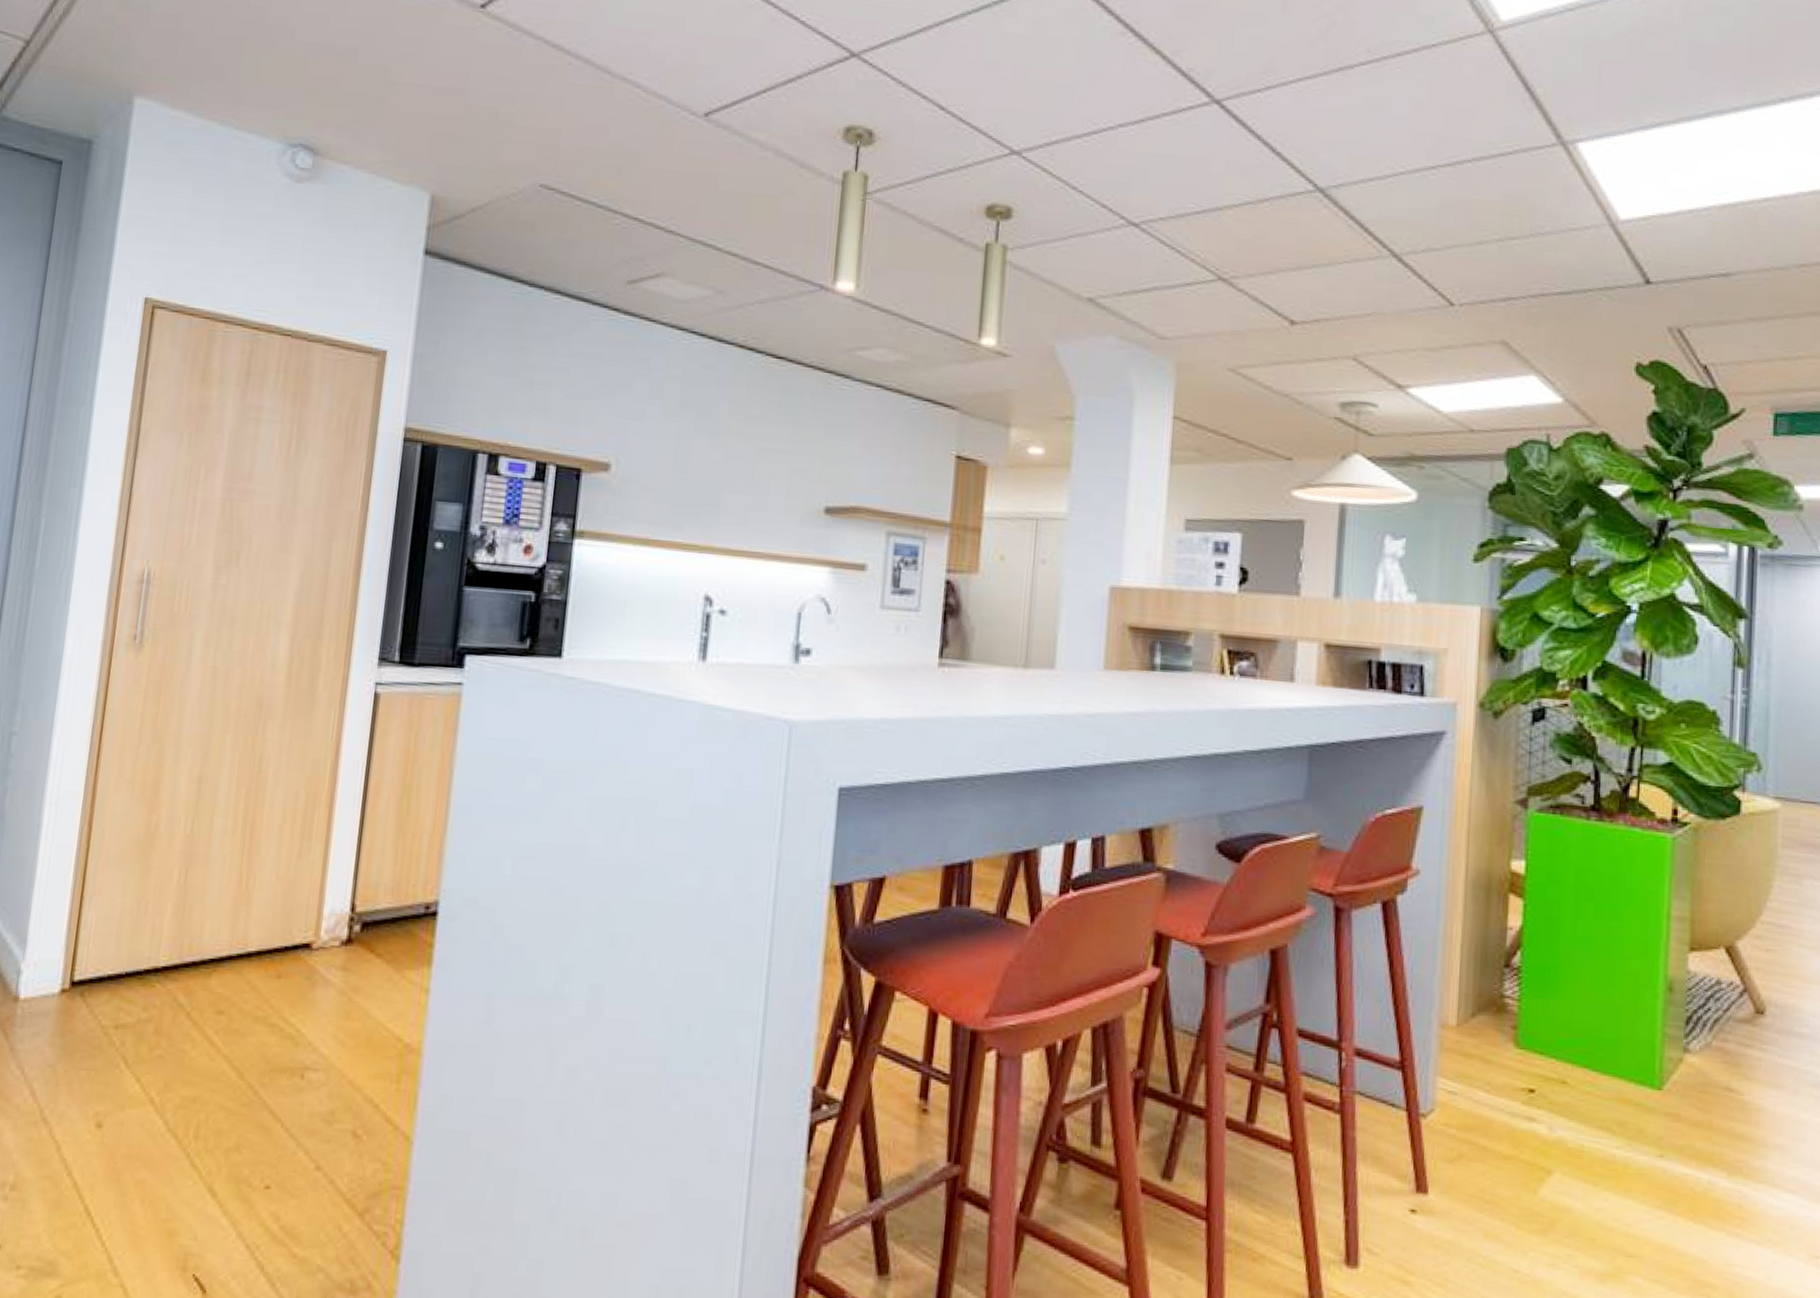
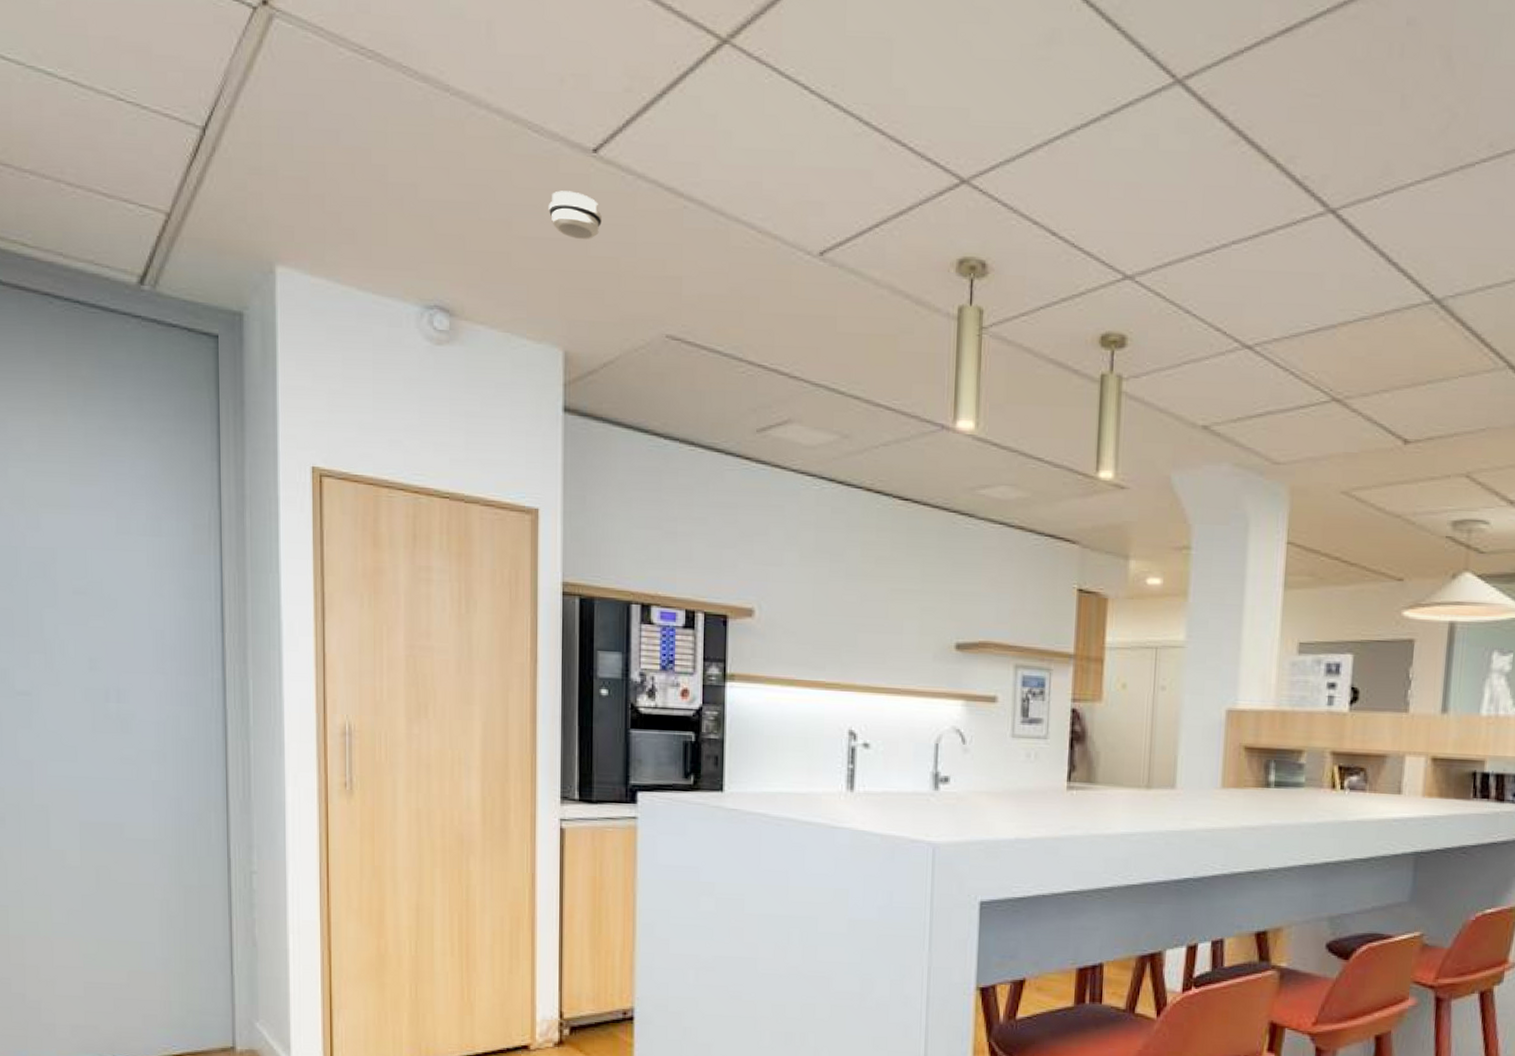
smoke detector: none [428,41,485,90] -> present [548,190,603,240]

